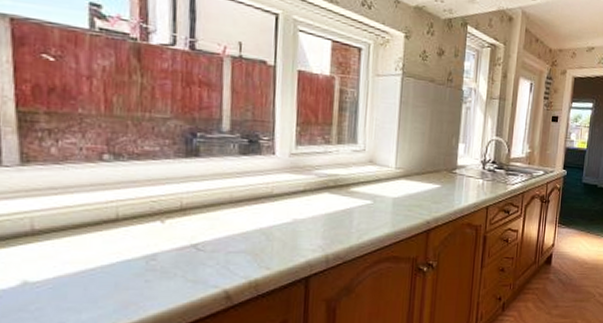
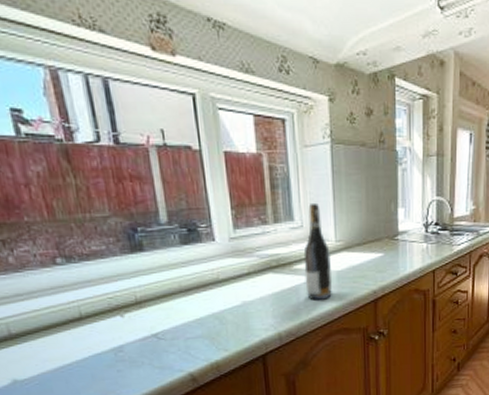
wine bottle: none [360,128,389,225] -> present [303,202,333,300]

